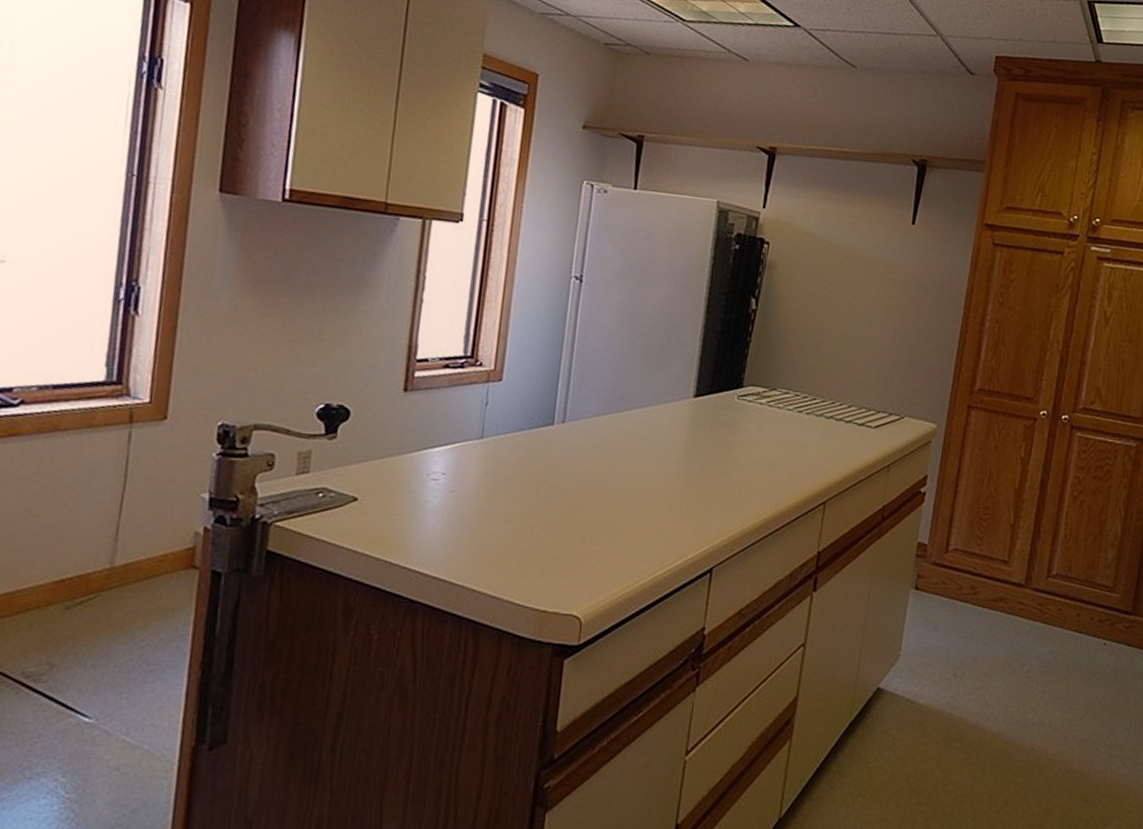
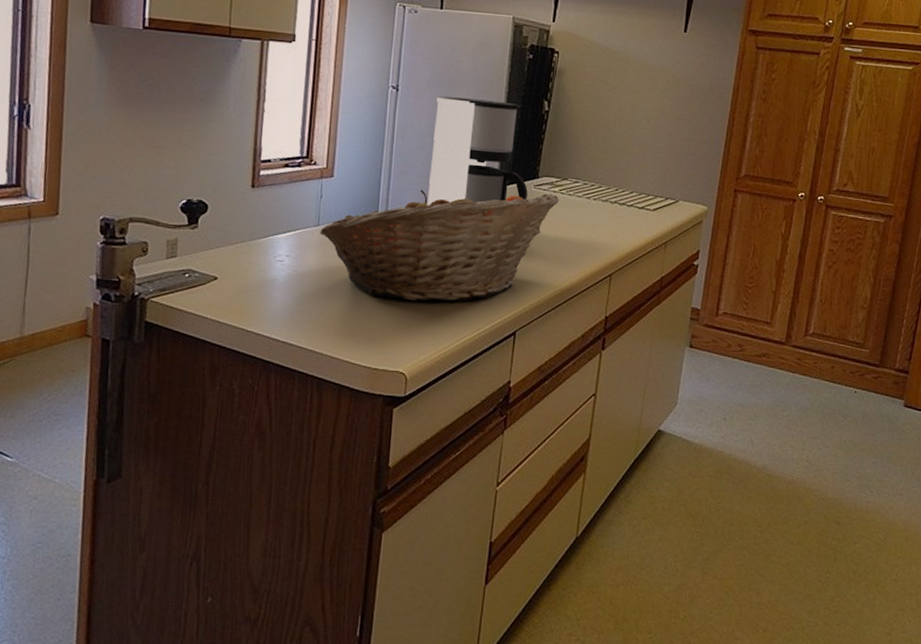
fruit basket: none [483,397,766,532] -> present [320,189,559,302]
coffee maker: none [612,289,731,418] -> present [427,96,528,206]

